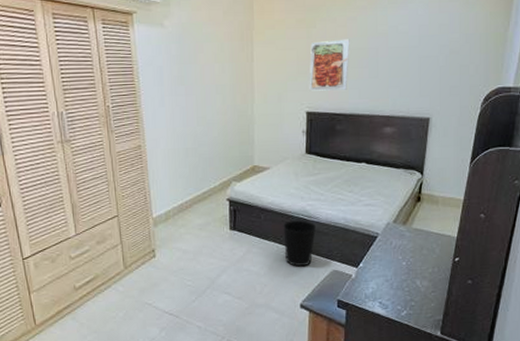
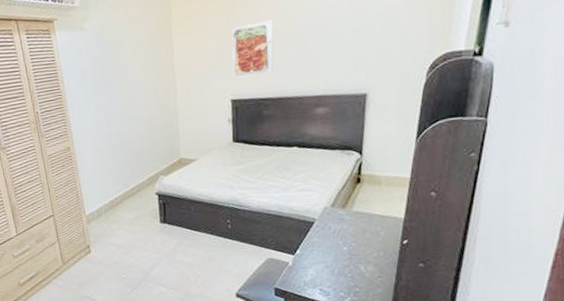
wastebasket: present [283,219,317,267] -> none [213,208,249,257]

